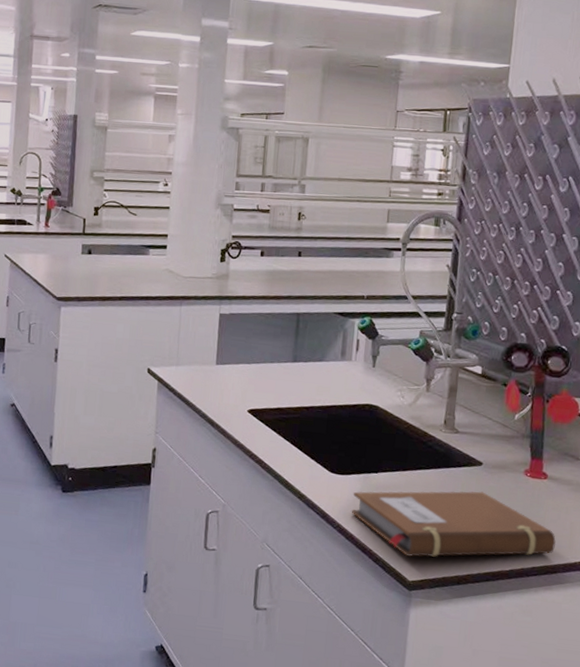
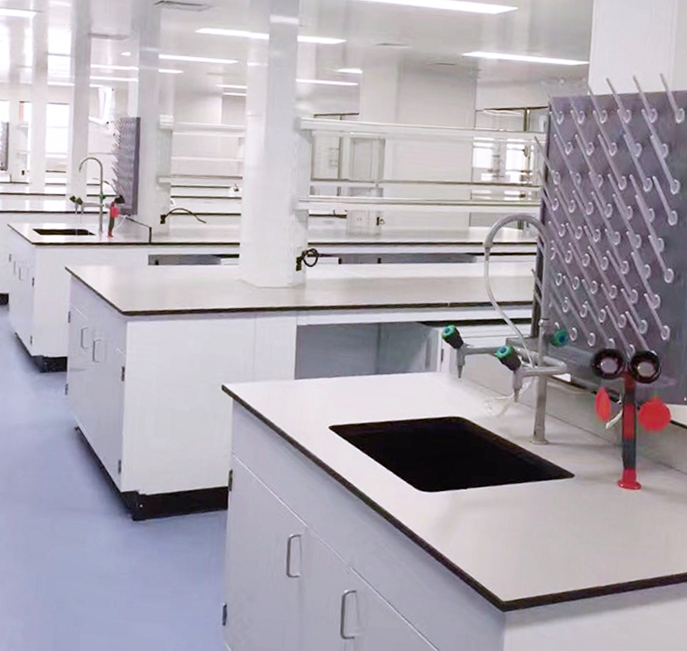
notebook: present [351,491,556,557] -> none [440,504,652,576]

